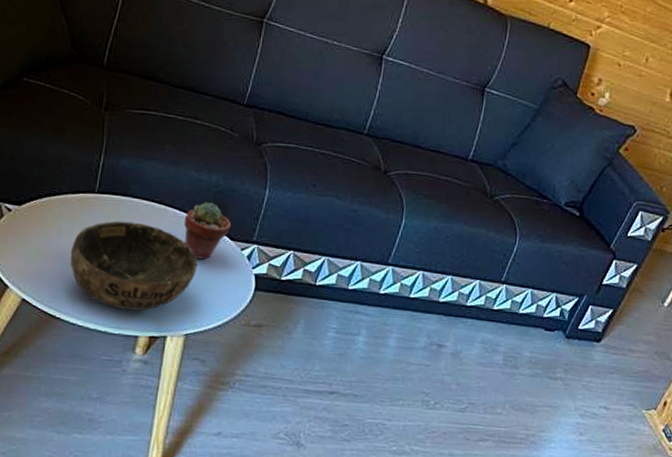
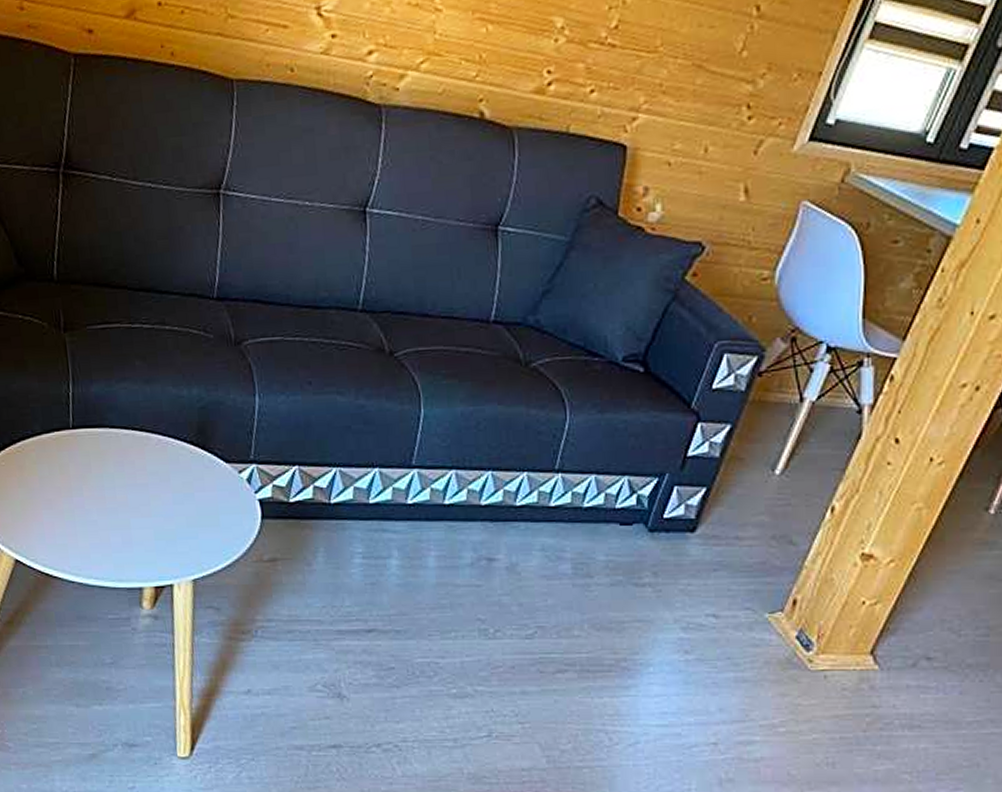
bowl: present [70,221,198,311] -> none [55,456,194,559]
potted succulent: present [184,202,231,260] -> none [170,421,223,490]

